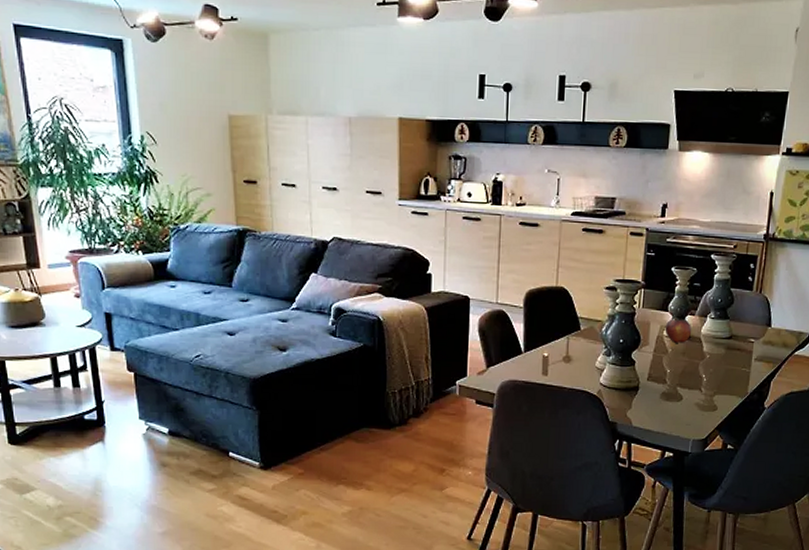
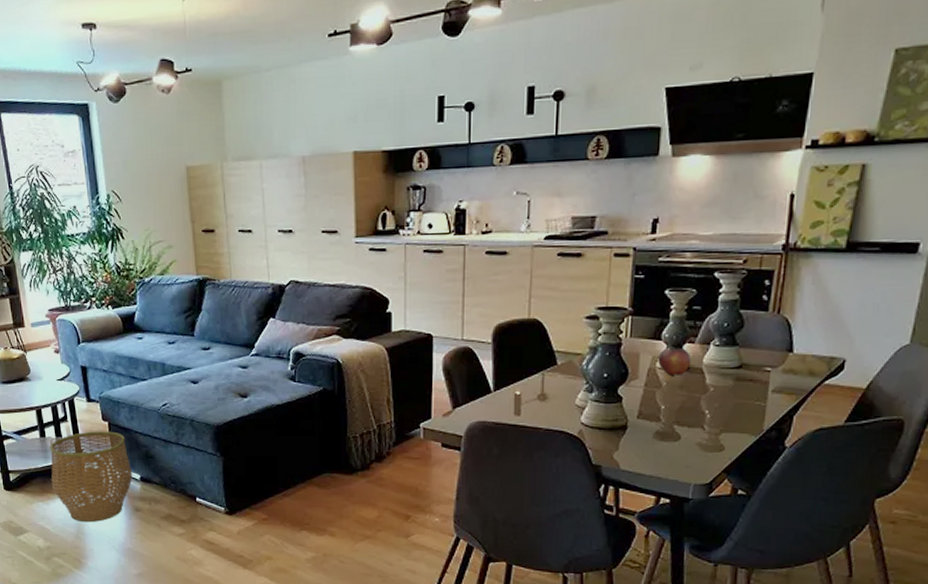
basket: none [65,381,160,479] -> present [50,431,133,523]

